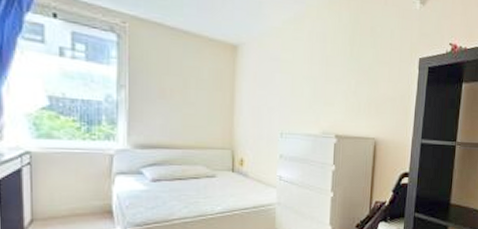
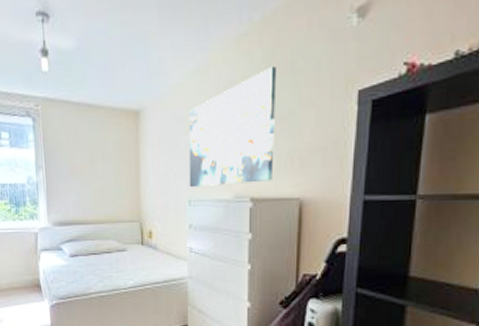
wall art: none [281,27,361,122] -> present [188,65,277,188]

